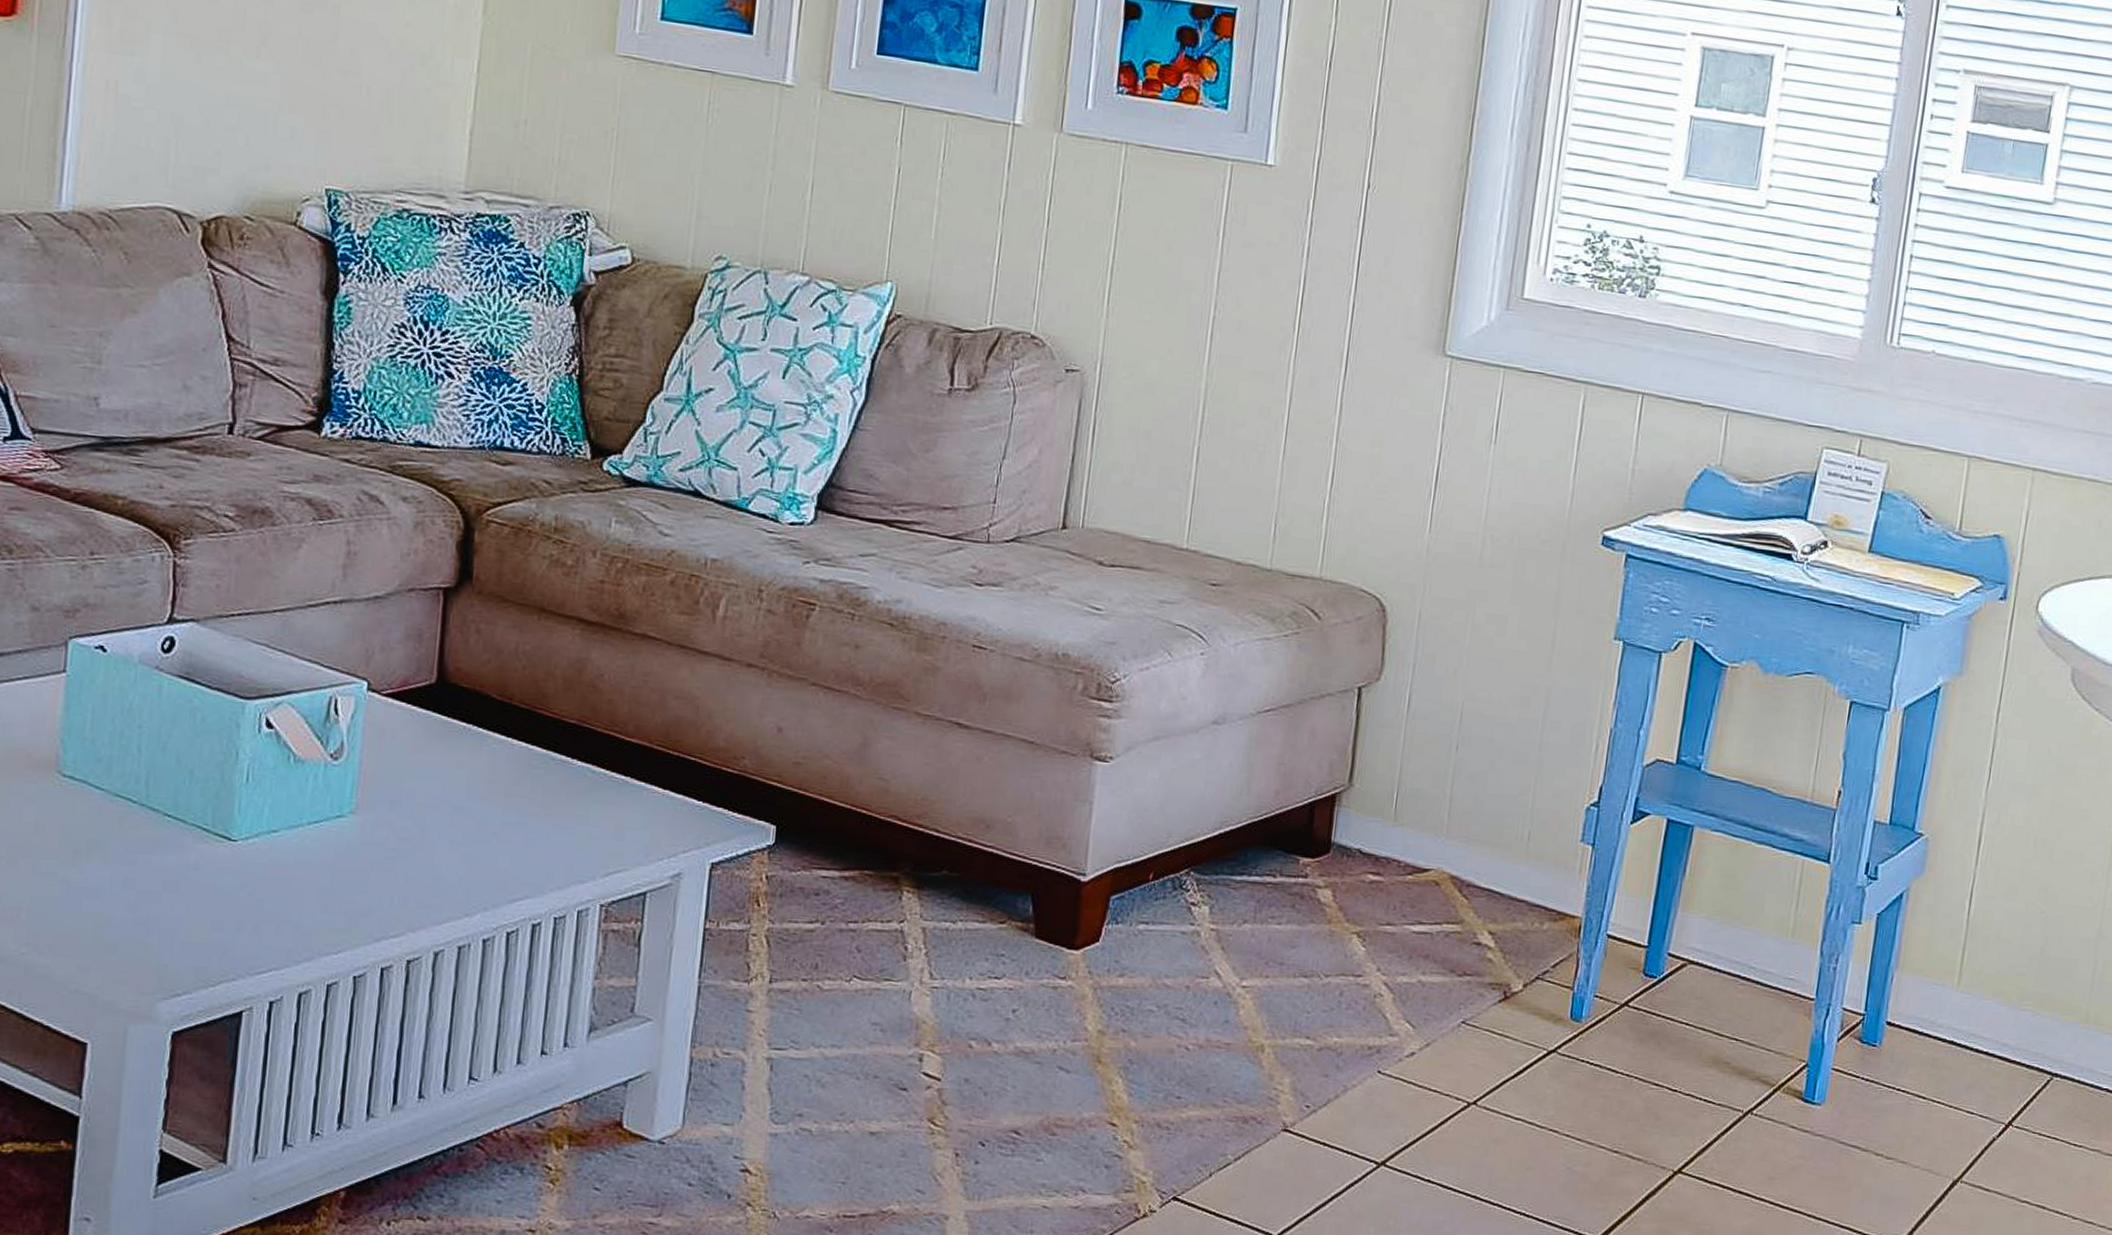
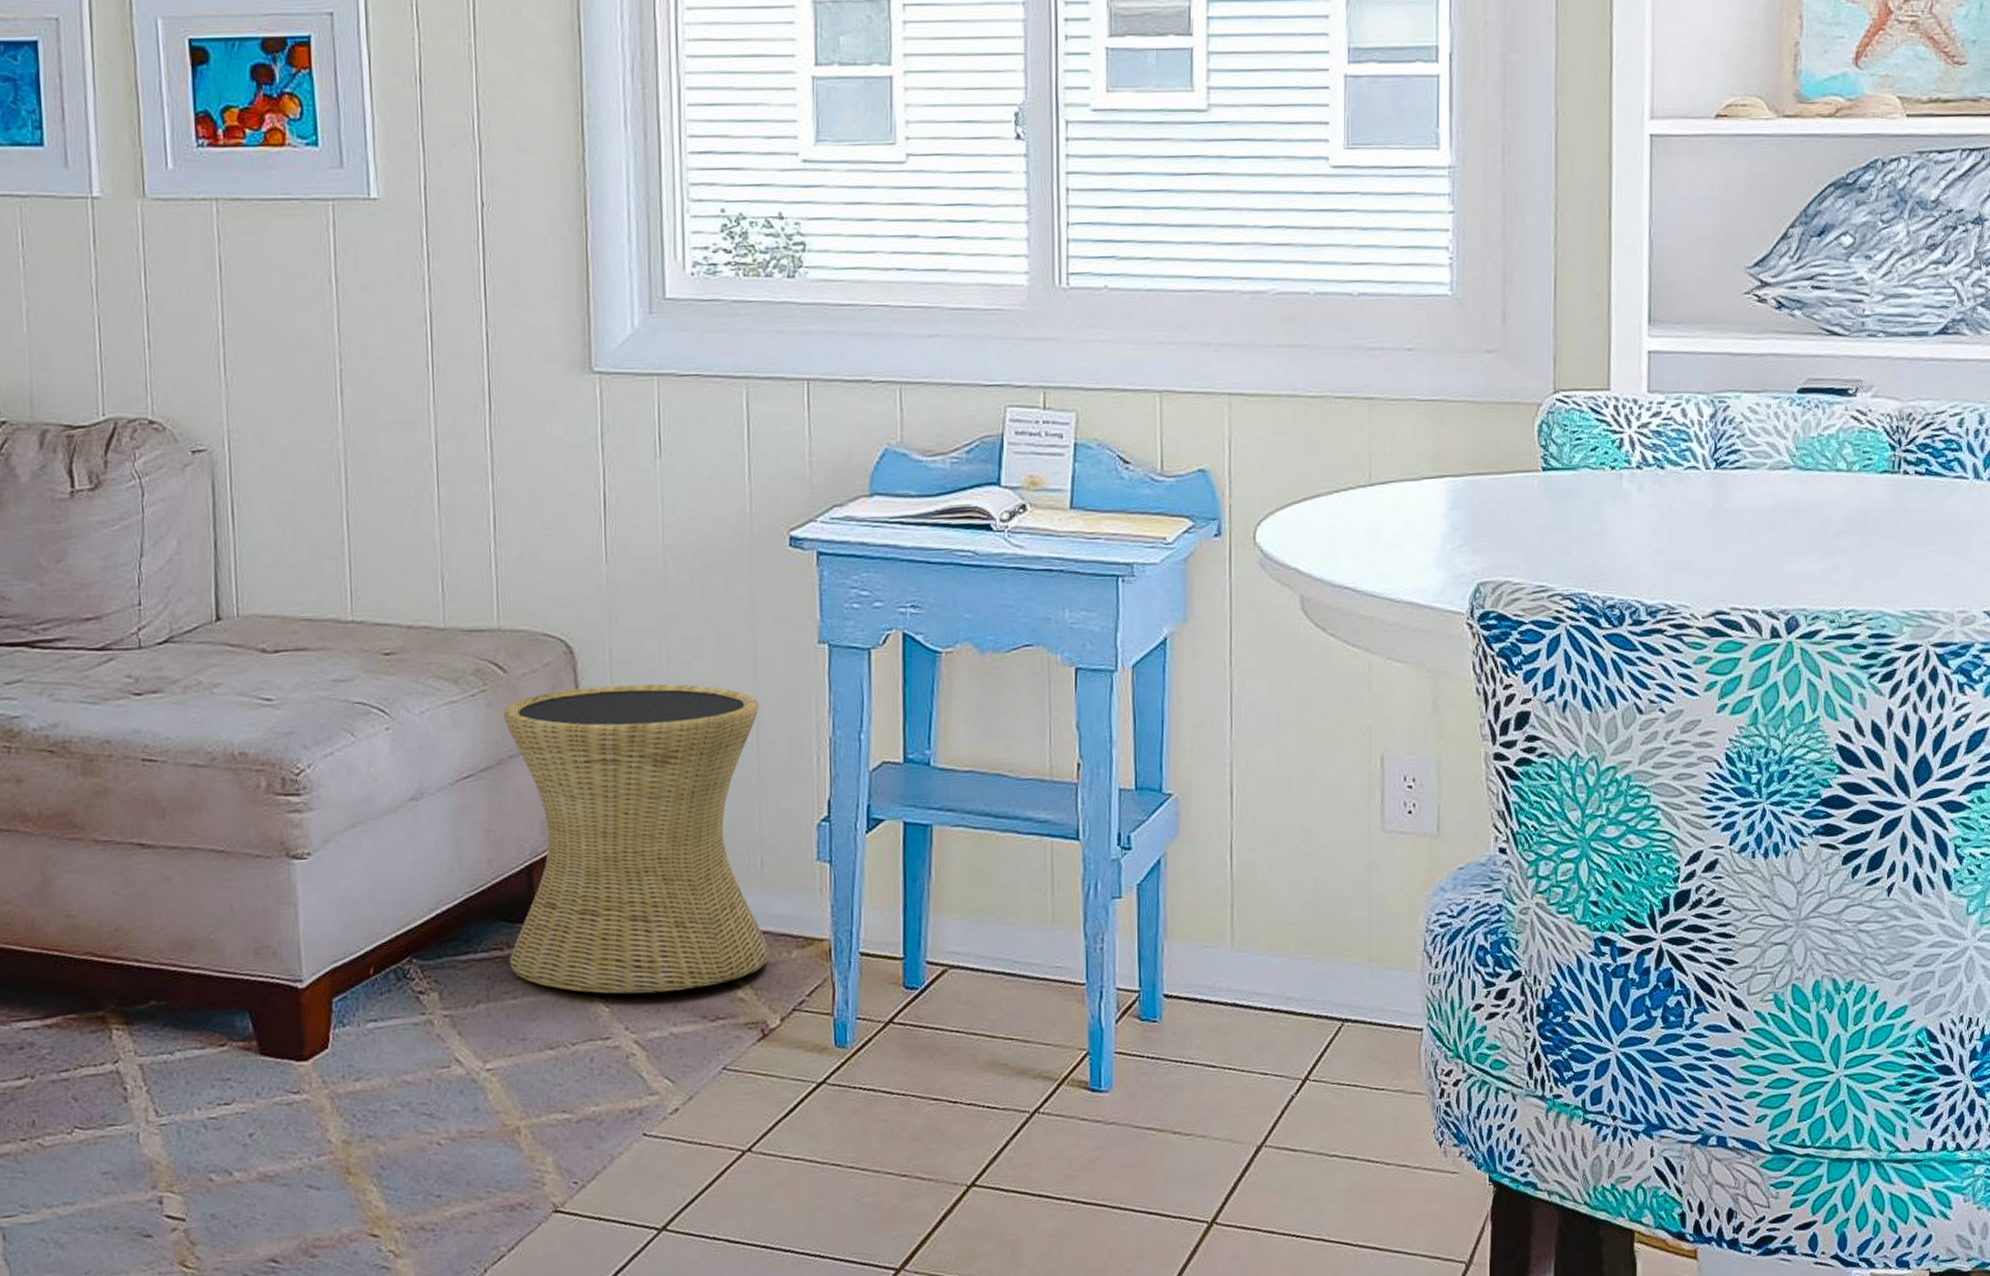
side table: none [1279,644,1551,943] -> present [503,683,770,994]

